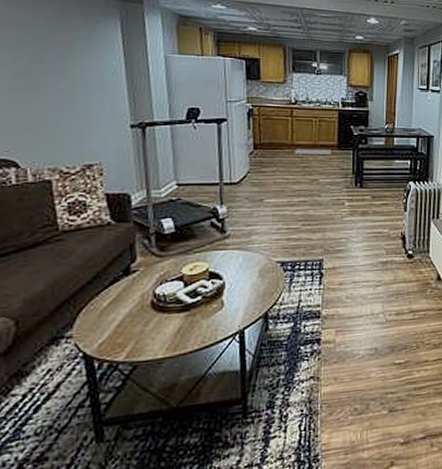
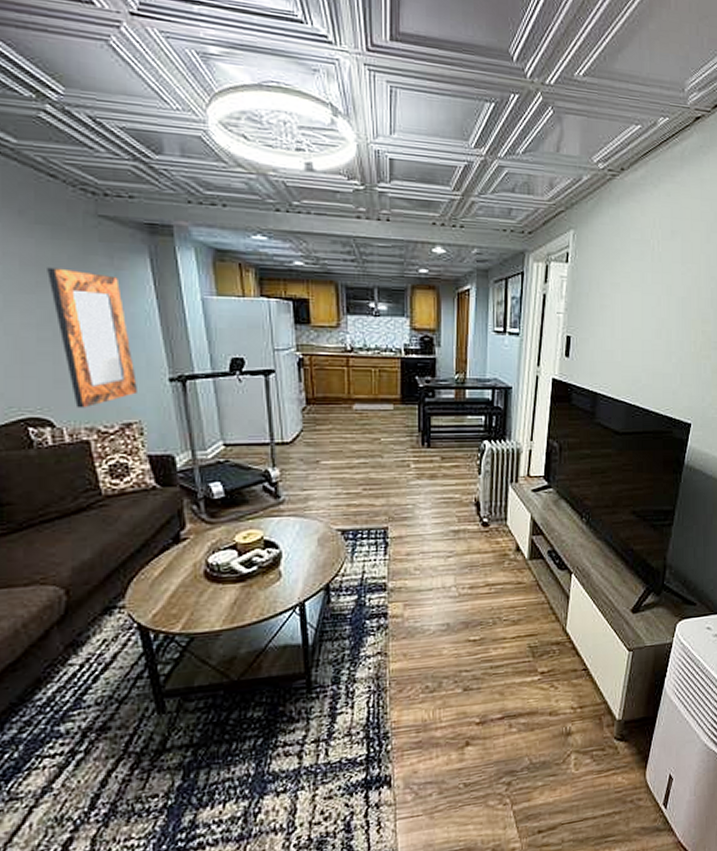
home mirror: none [26,27,100,151] -> present [47,267,137,408]

